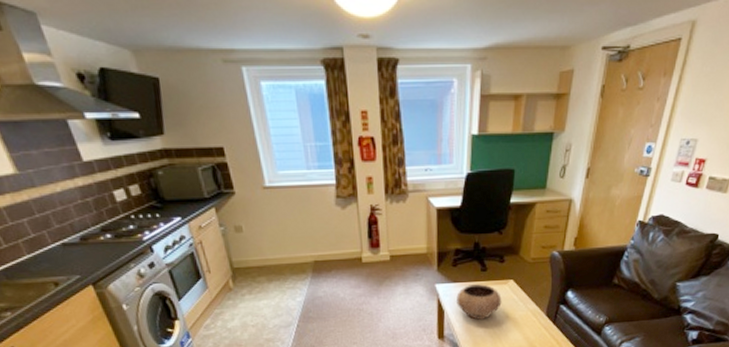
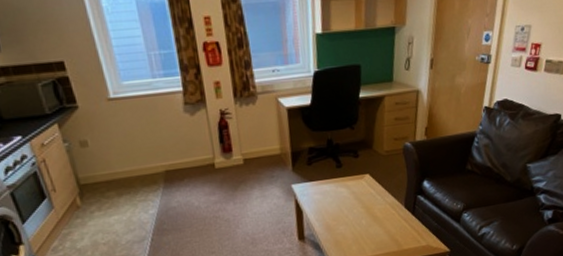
bowl: present [456,284,502,320] -> none [314,180,360,218]

